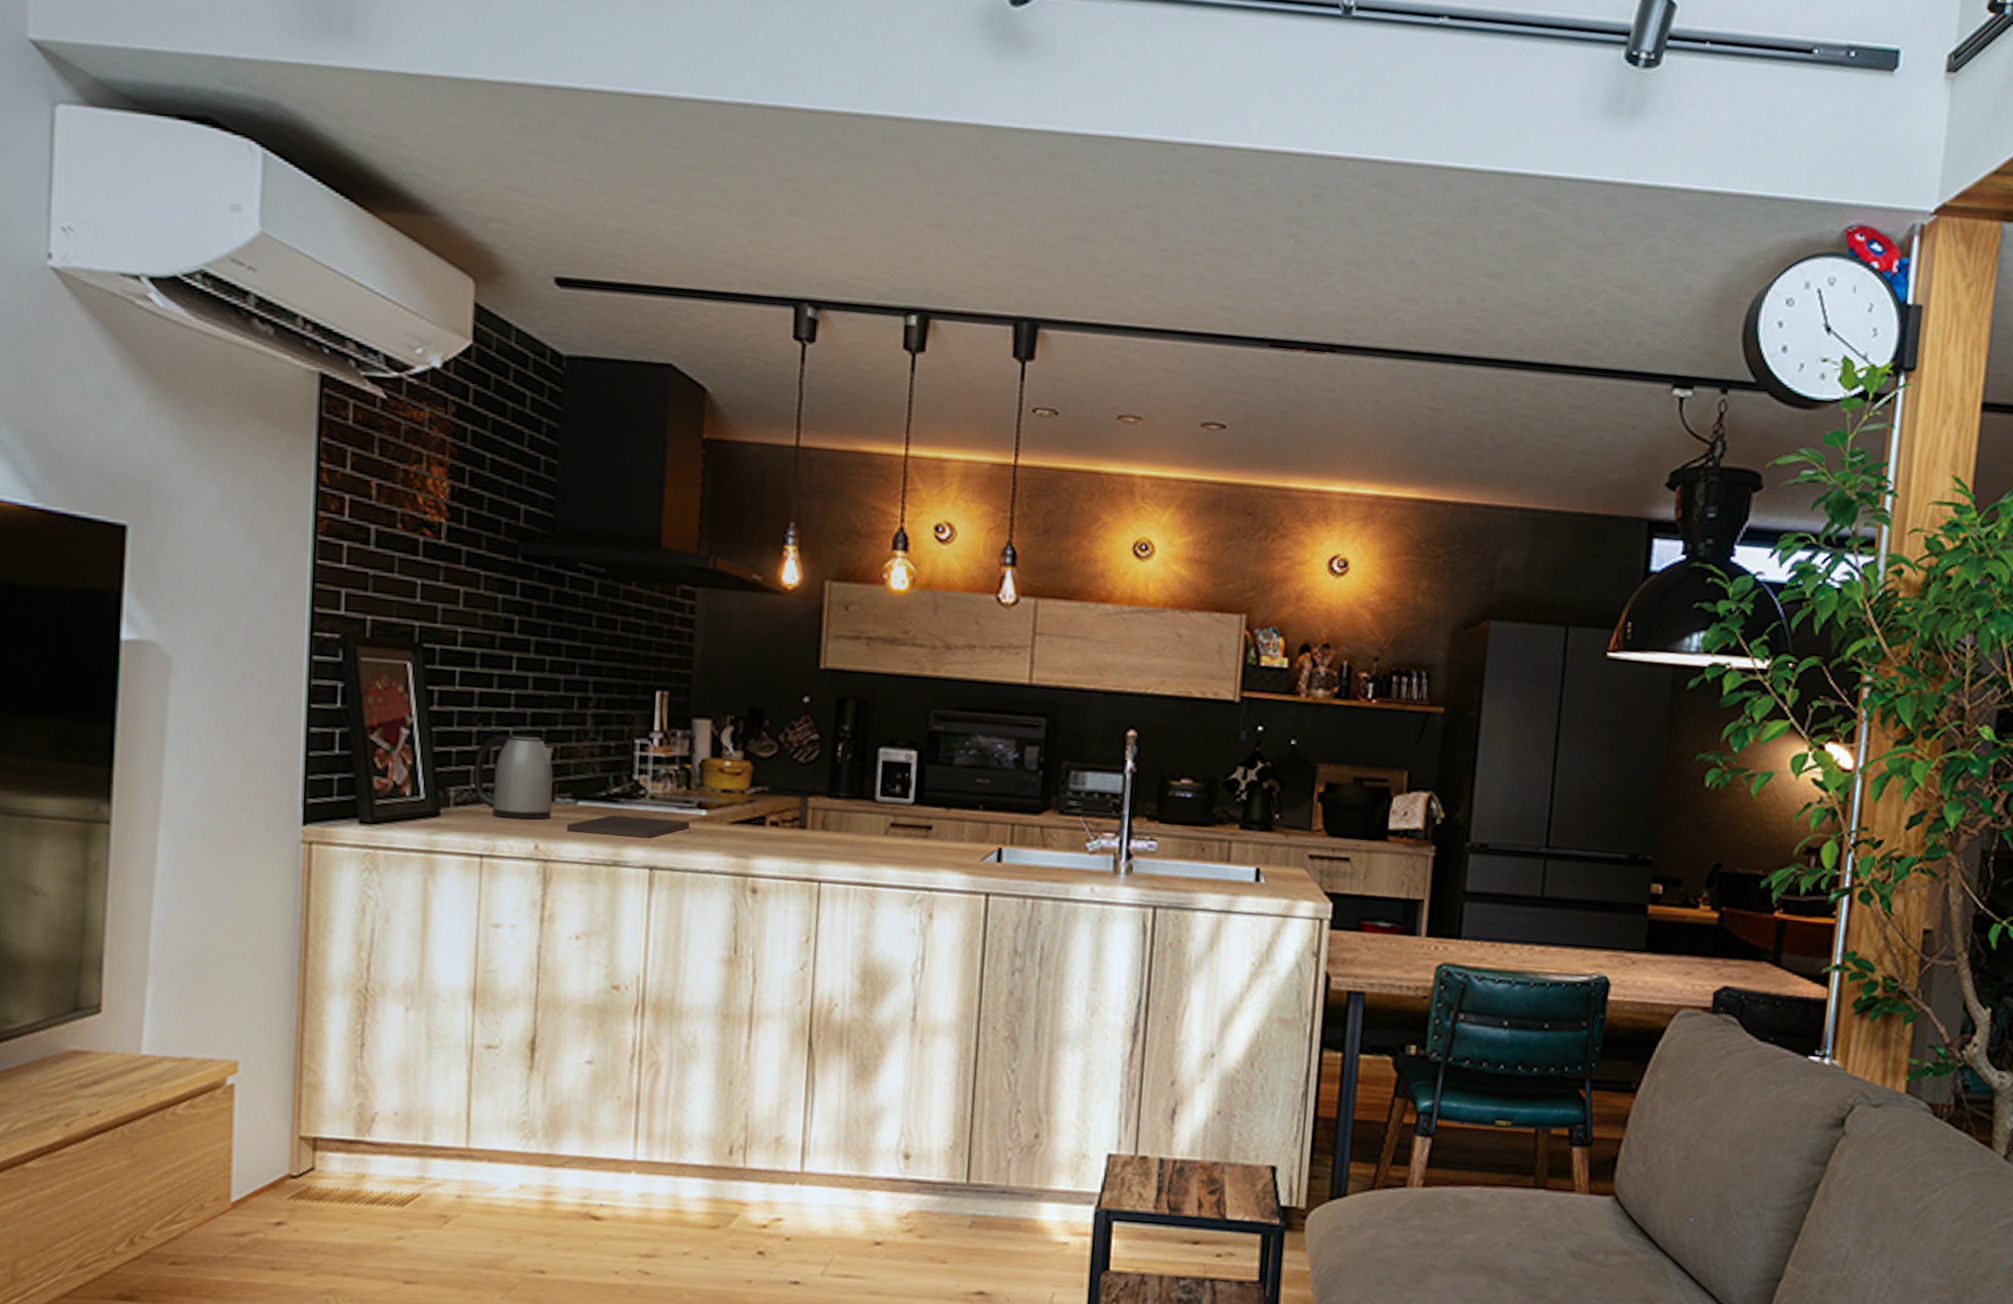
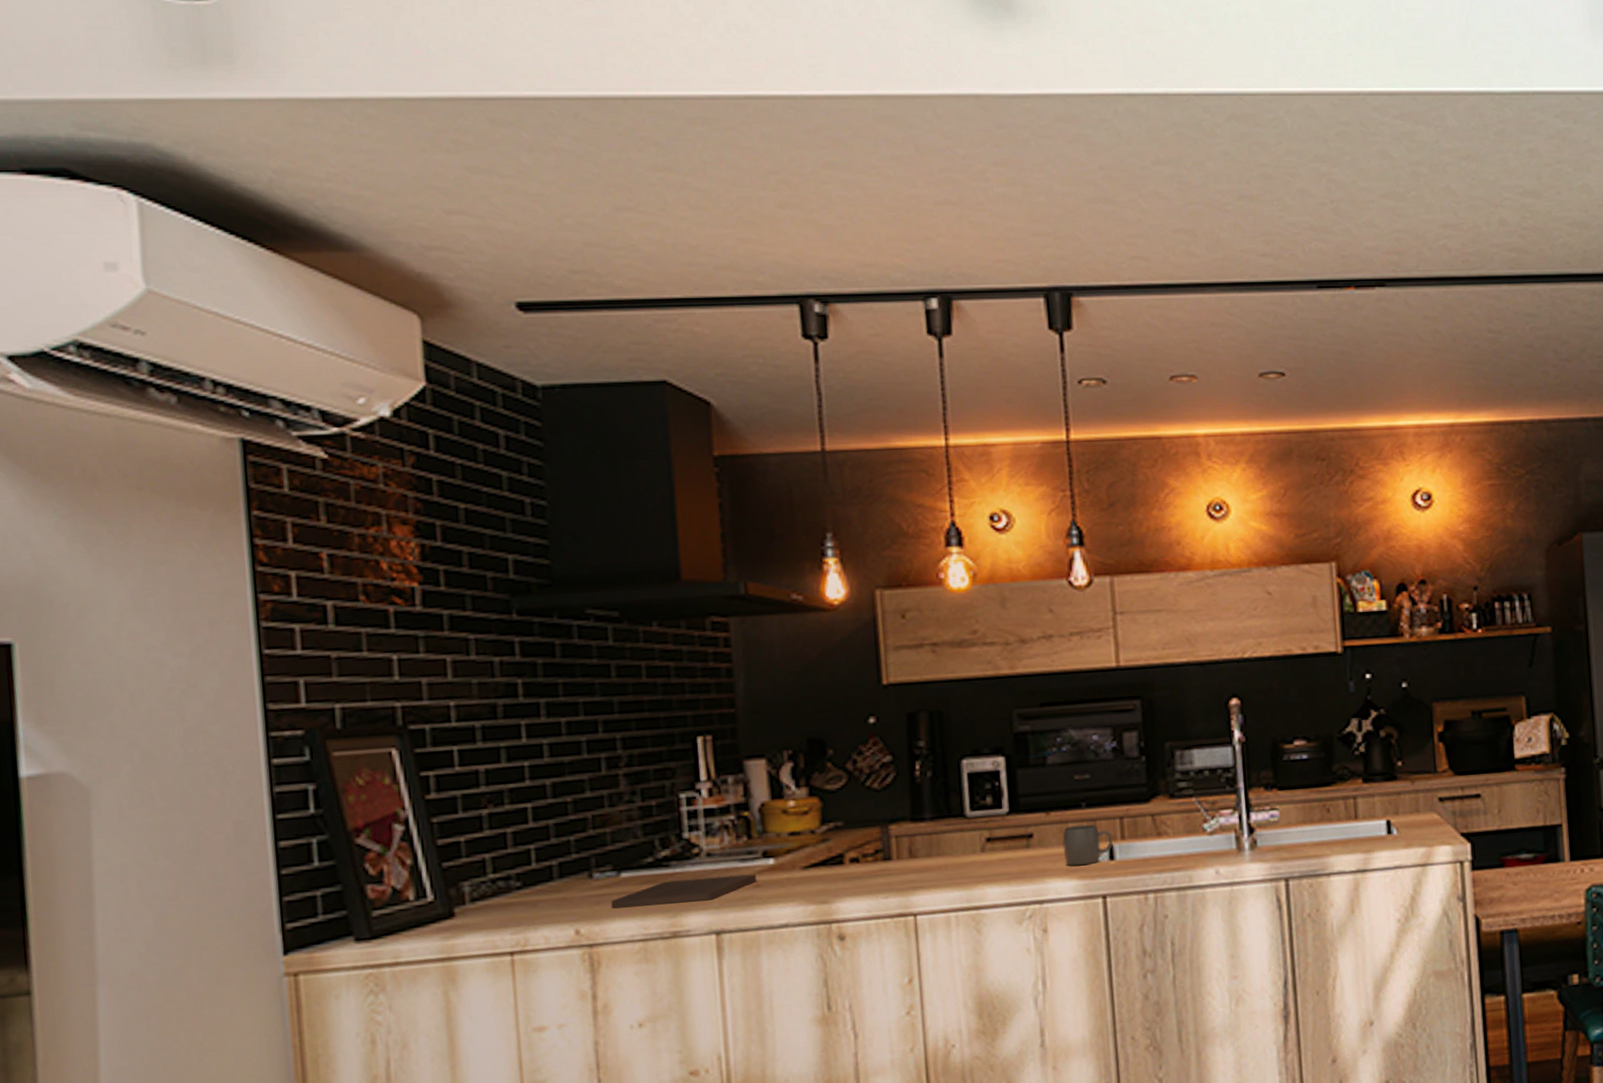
kettle: present [474,733,554,821] -> none [489,807,590,908]
mug: none [956,824,1003,863] -> present [1062,824,1114,866]

